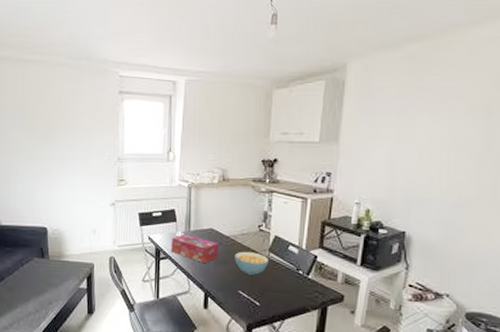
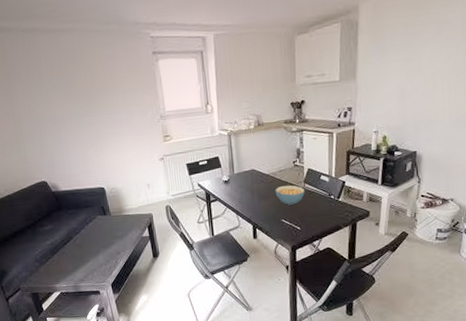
tissue box: present [170,233,218,264] -> none [218,177,261,201]

